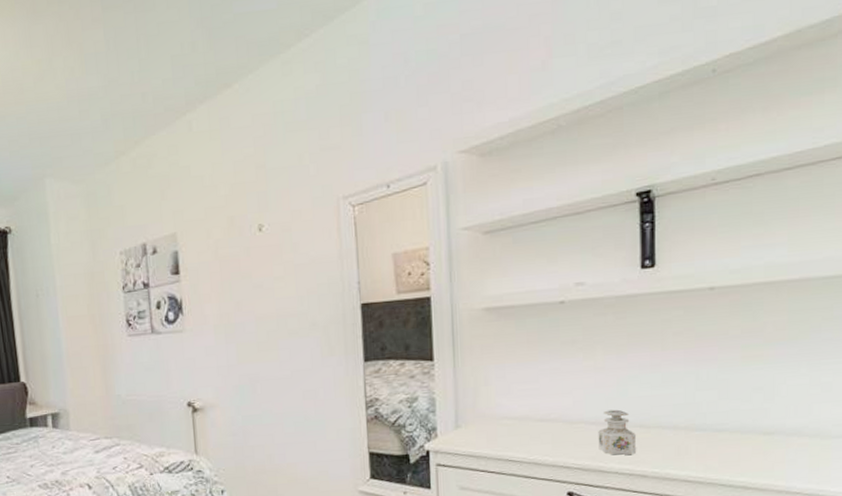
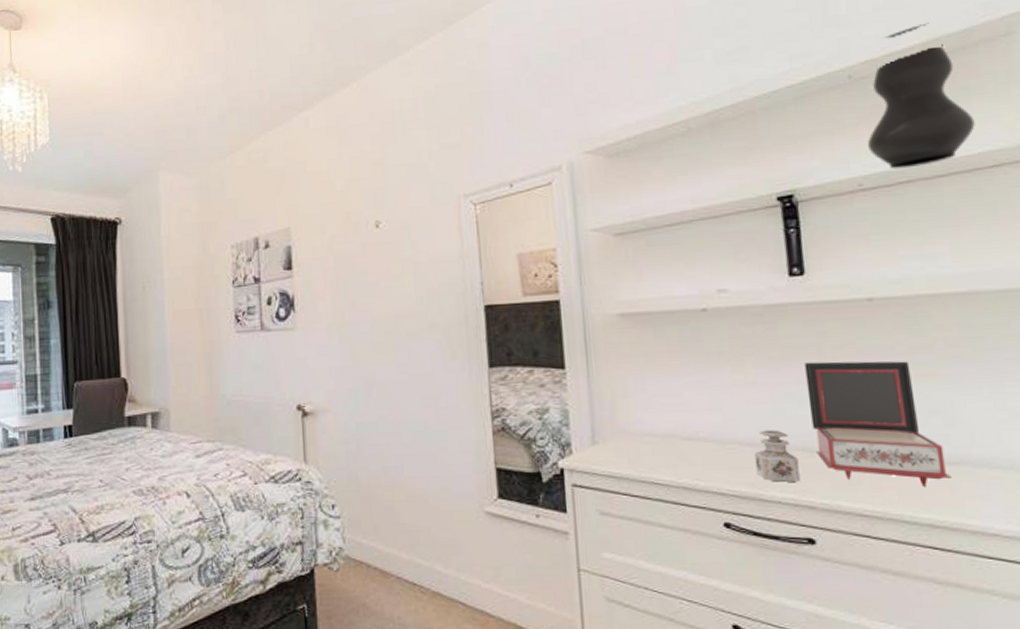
jewelry box: none [648,344,766,454] -> present [804,361,952,487]
vase: none [723,13,825,163] -> present [867,22,975,170]

